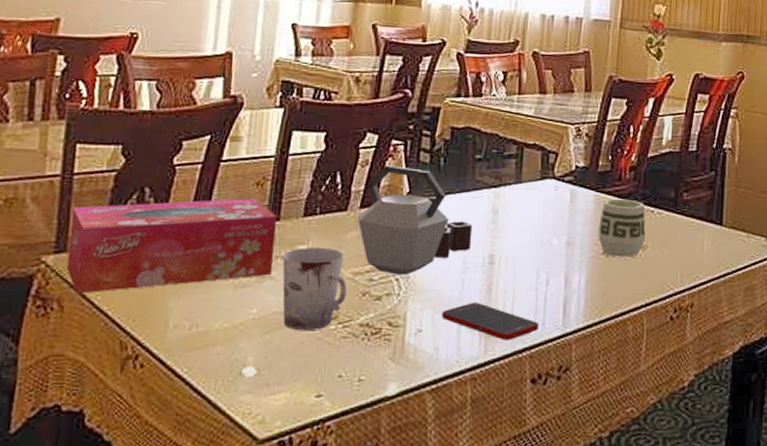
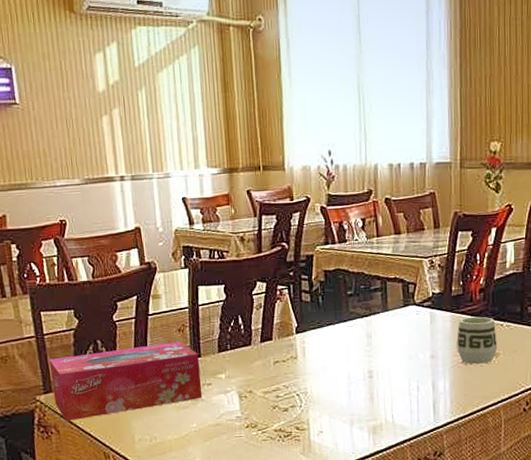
cup: present [282,247,347,331] -> none [208,374,261,438]
kettle: present [357,164,473,275] -> none [259,305,353,391]
cell phone: present [442,302,539,340] -> none [337,408,415,435]

